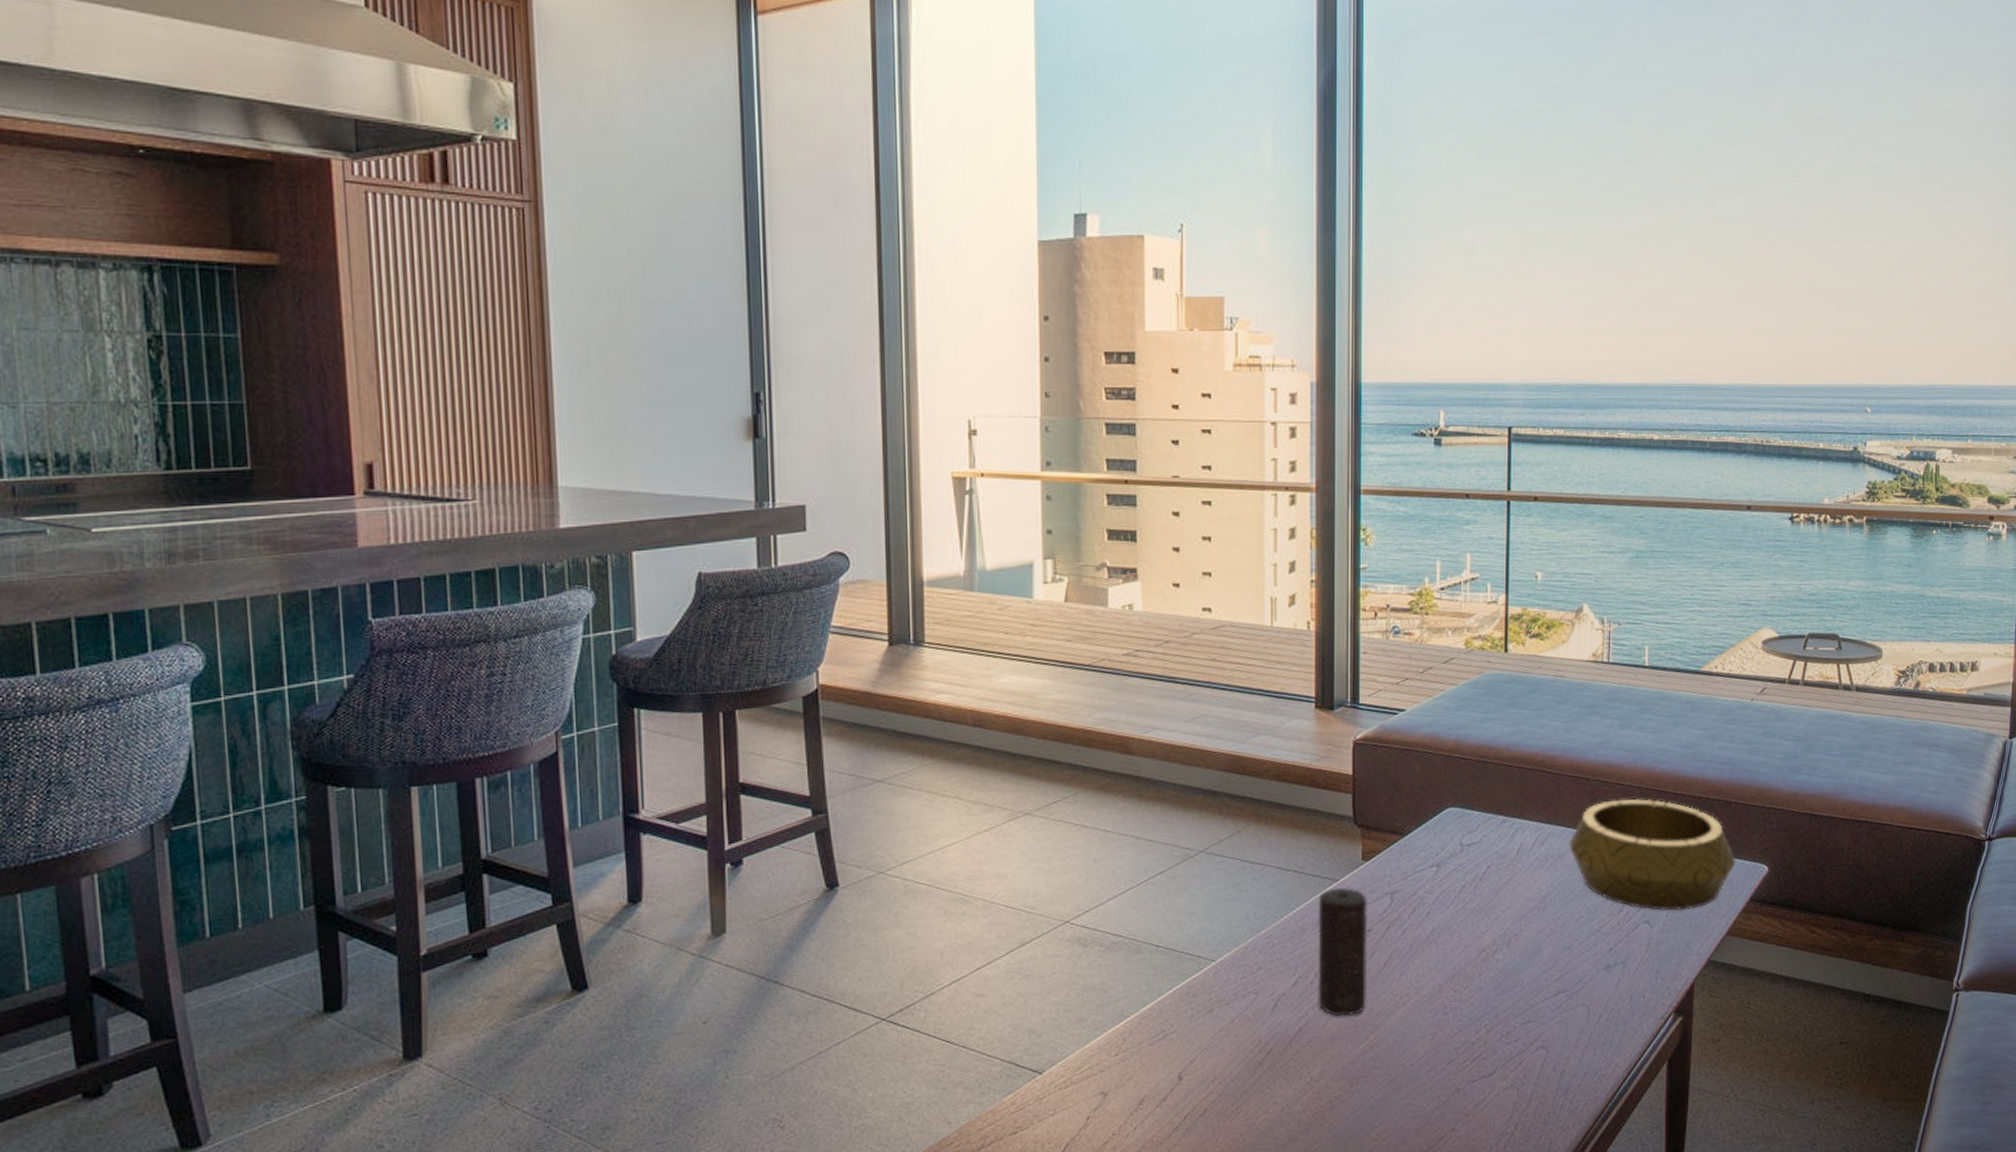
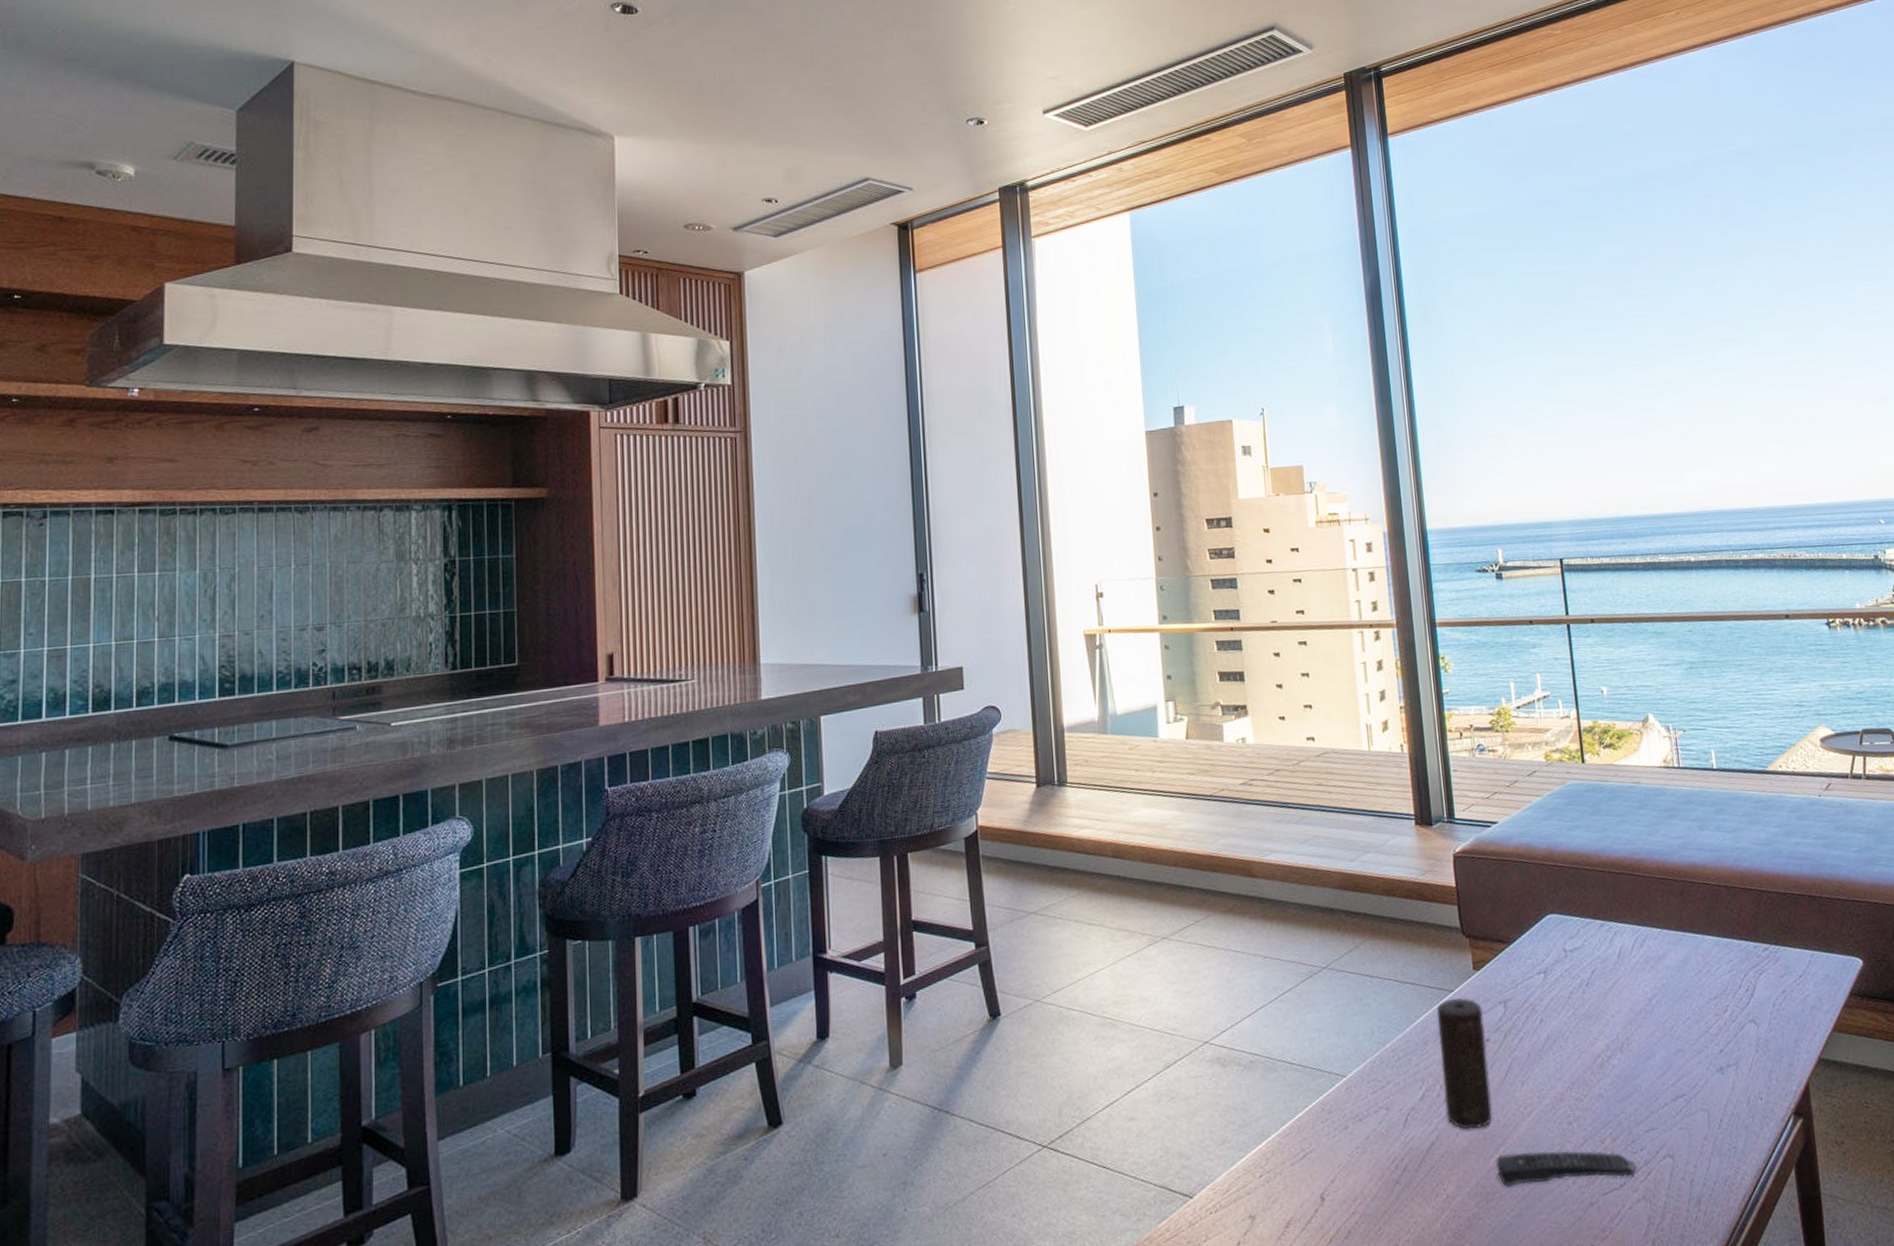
remote control: none [1365,1039,1510,1072] -> present [1496,1150,1638,1187]
decorative bowl: present [1569,799,1736,911] -> none [1666,897,1830,1010]

